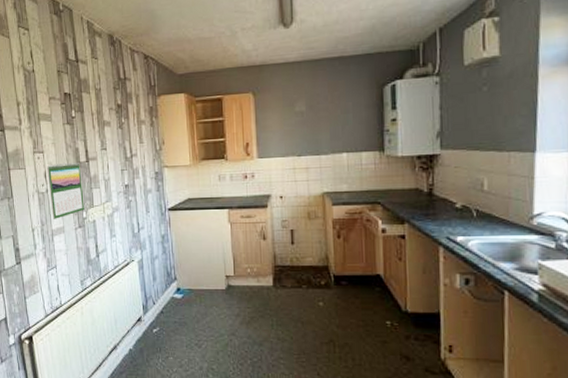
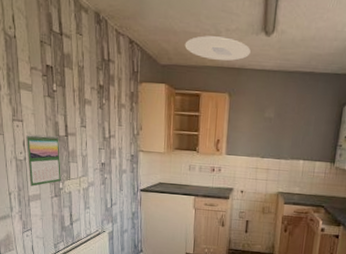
ceiling light: none [200,36,270,61] -> present [184,36,251,61]

